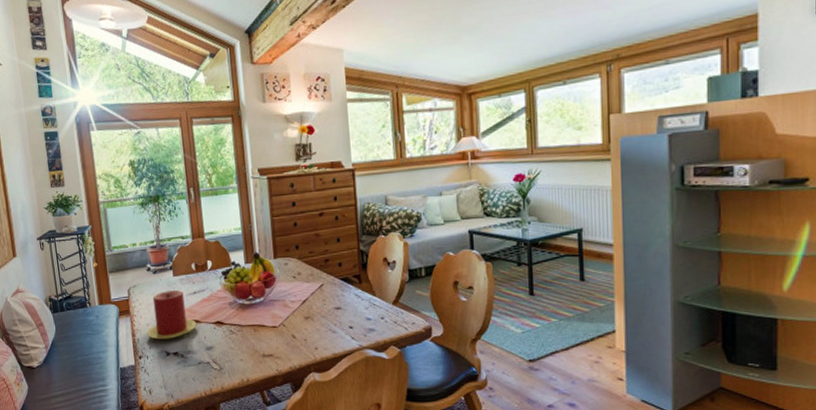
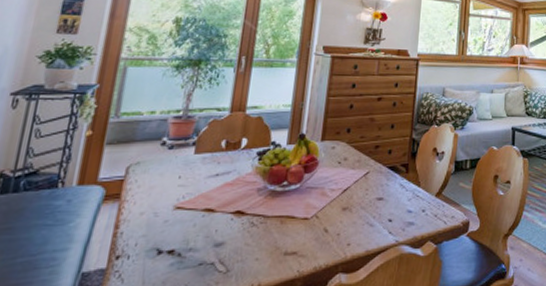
candle: present [146,290,197,340] -> none [136,171,210,233]

